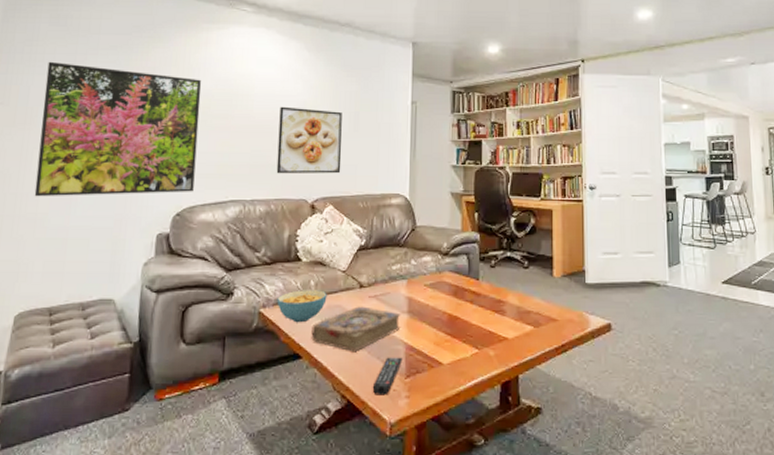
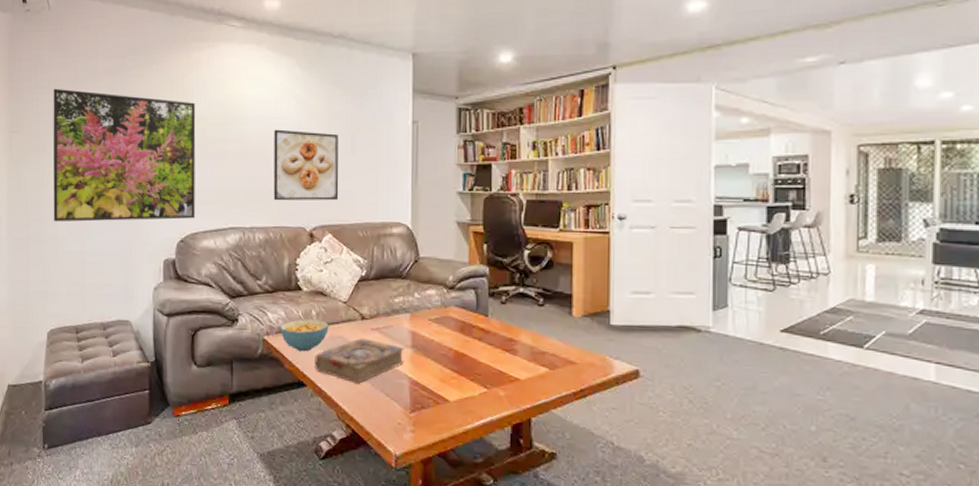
remote control: present [372,357,403,396] -> none [376,391,407,428]

